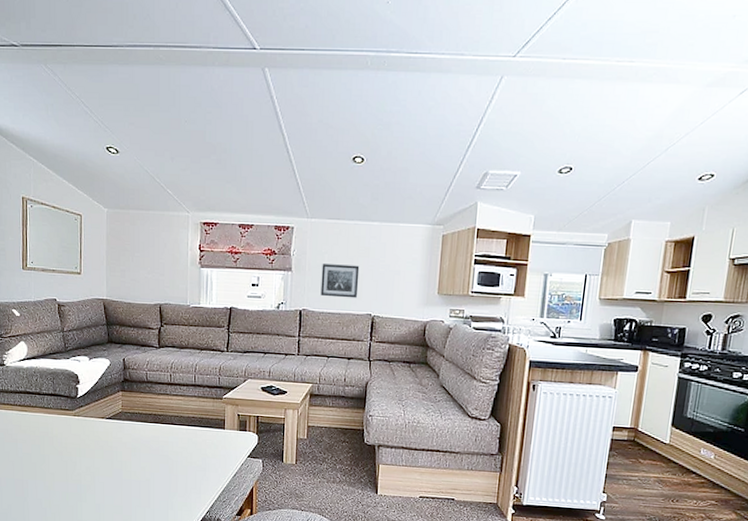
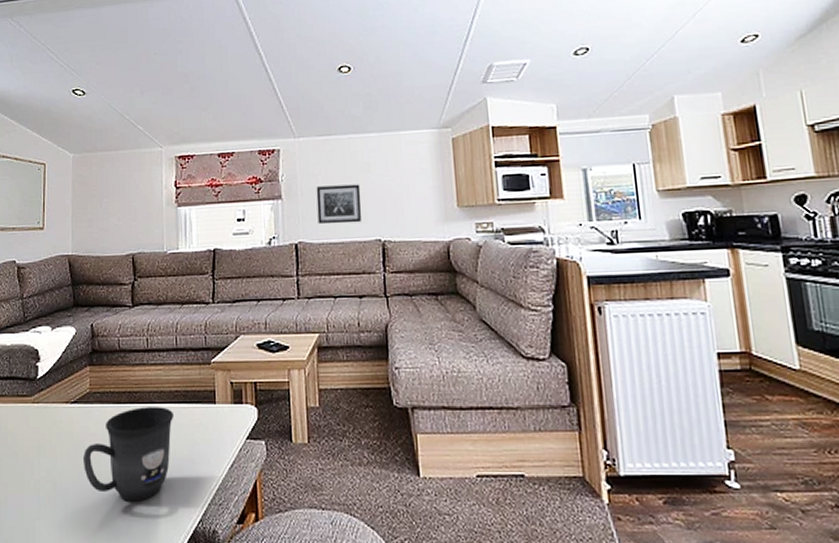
mug: none [115,426,190,495] -> present [82,407,173,501]

